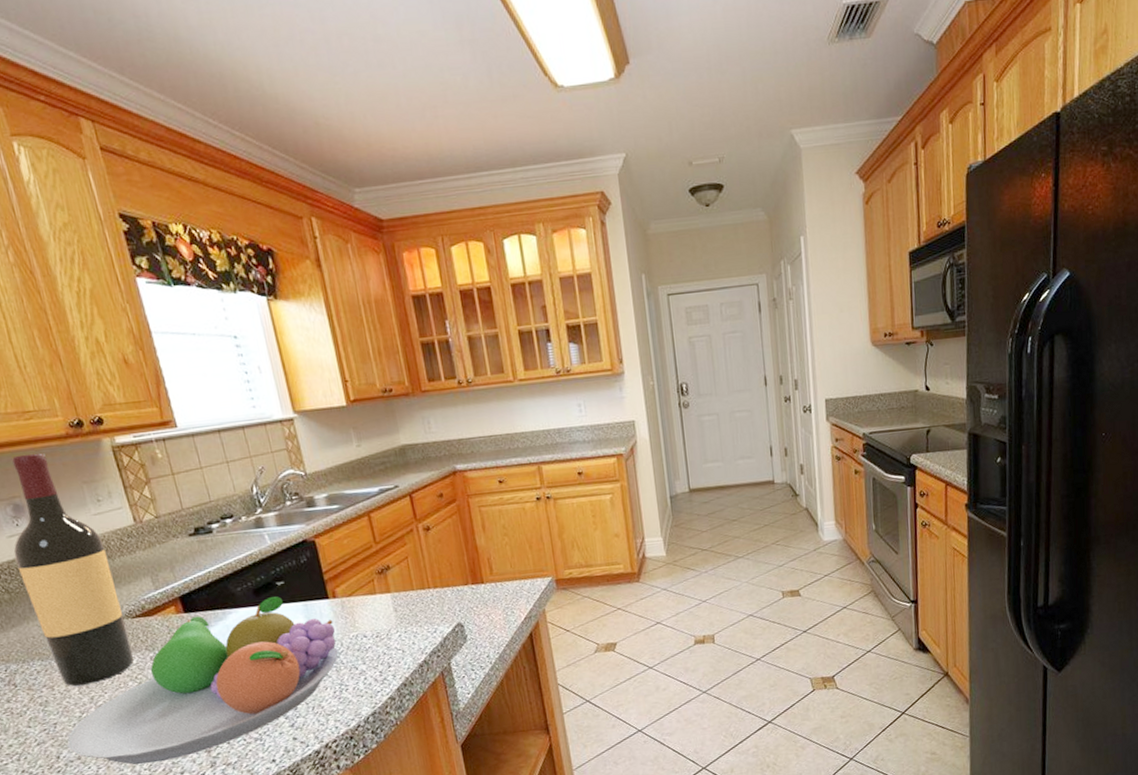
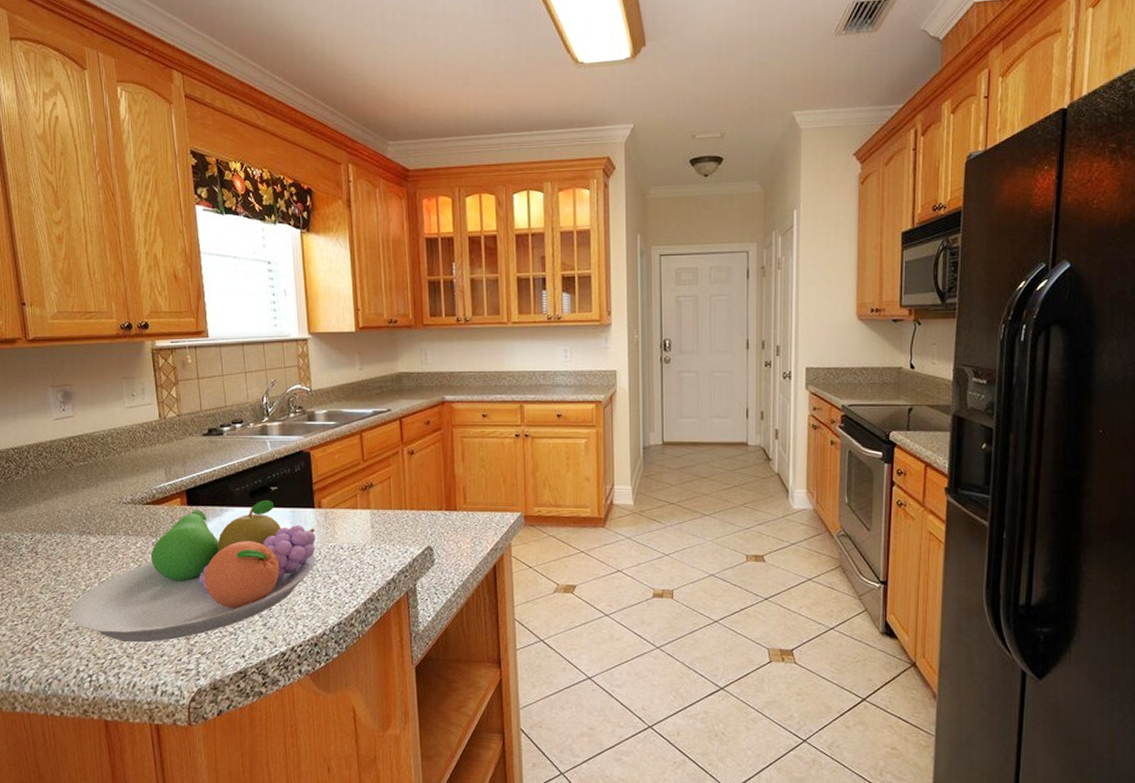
wine bottle: present [12,452,134,686] -> none [57,348,139,560]

